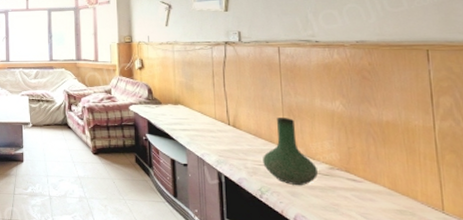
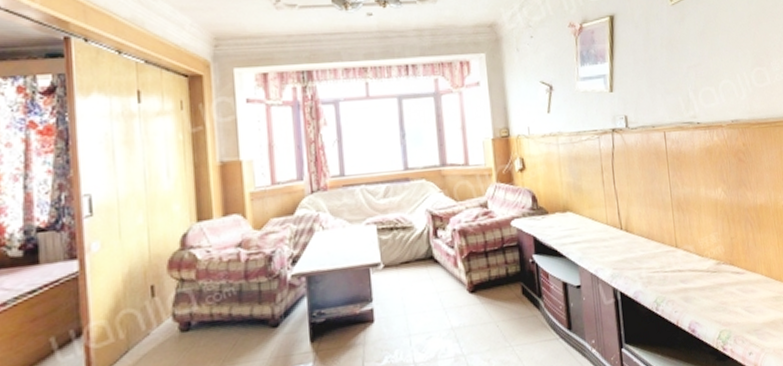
vase: present [263,118,318,185] -> none [656,213,707,289]

